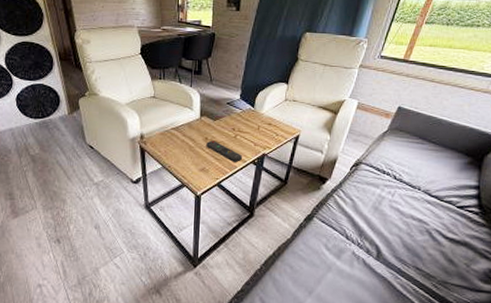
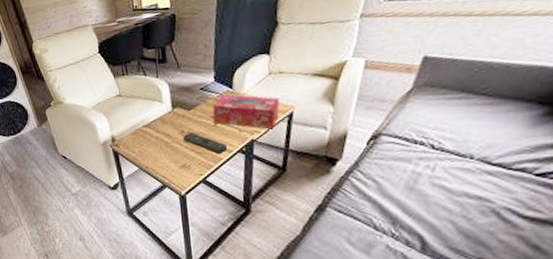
tissue box: none [233,111,290,147] -> present [212,94,280,130]

